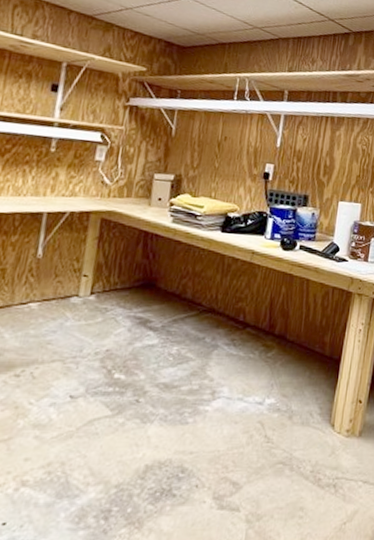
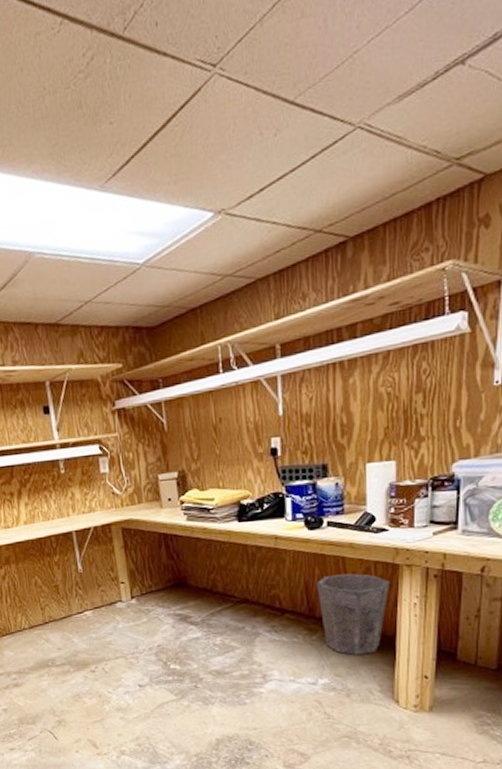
waste bin: none [279,294,343,375] -> present [316,573,391,655]

